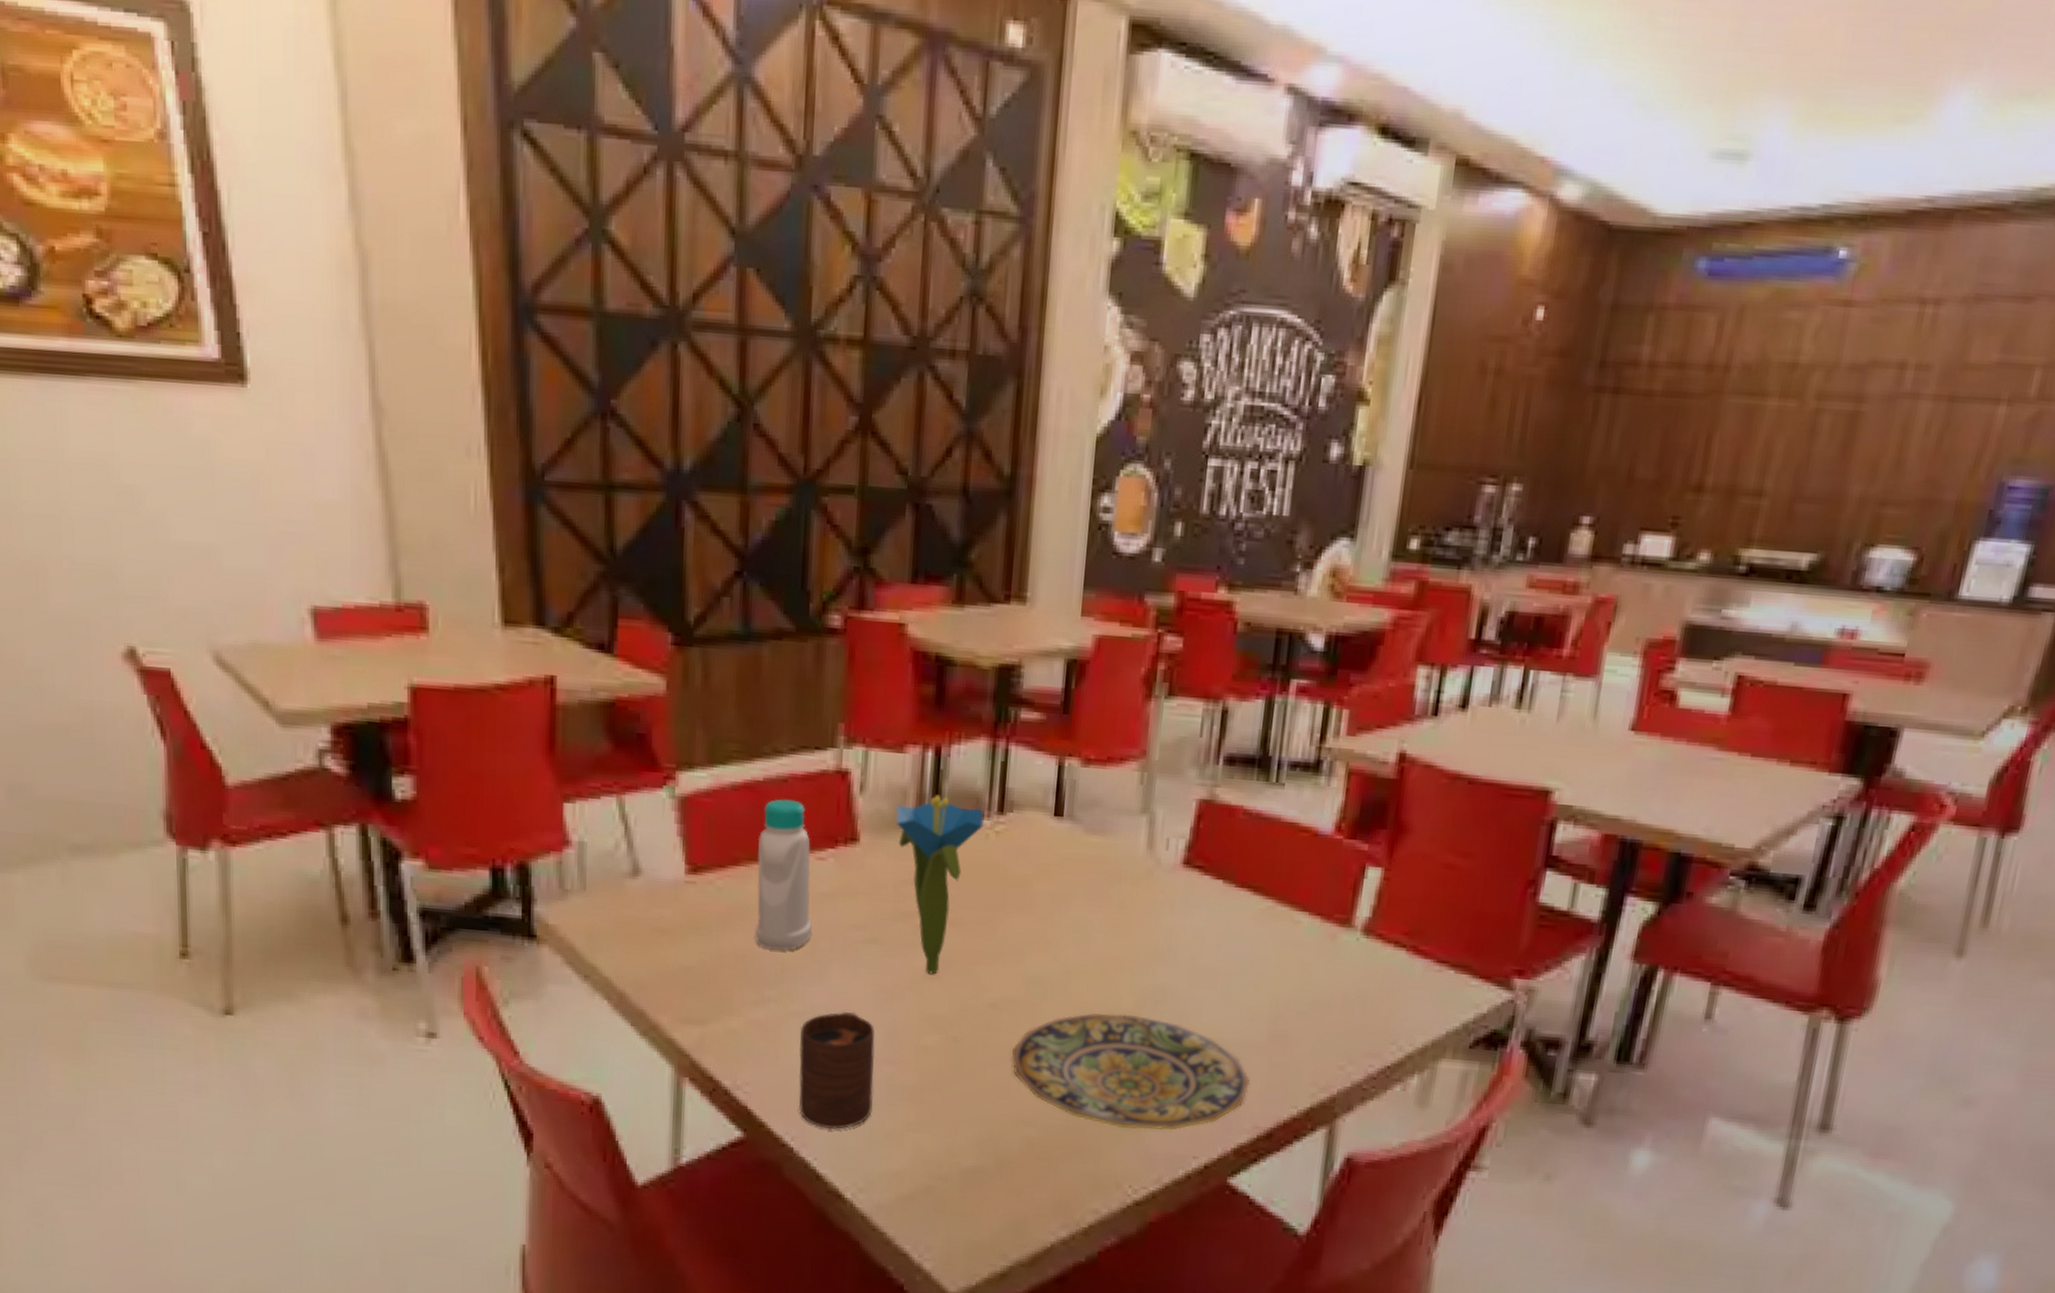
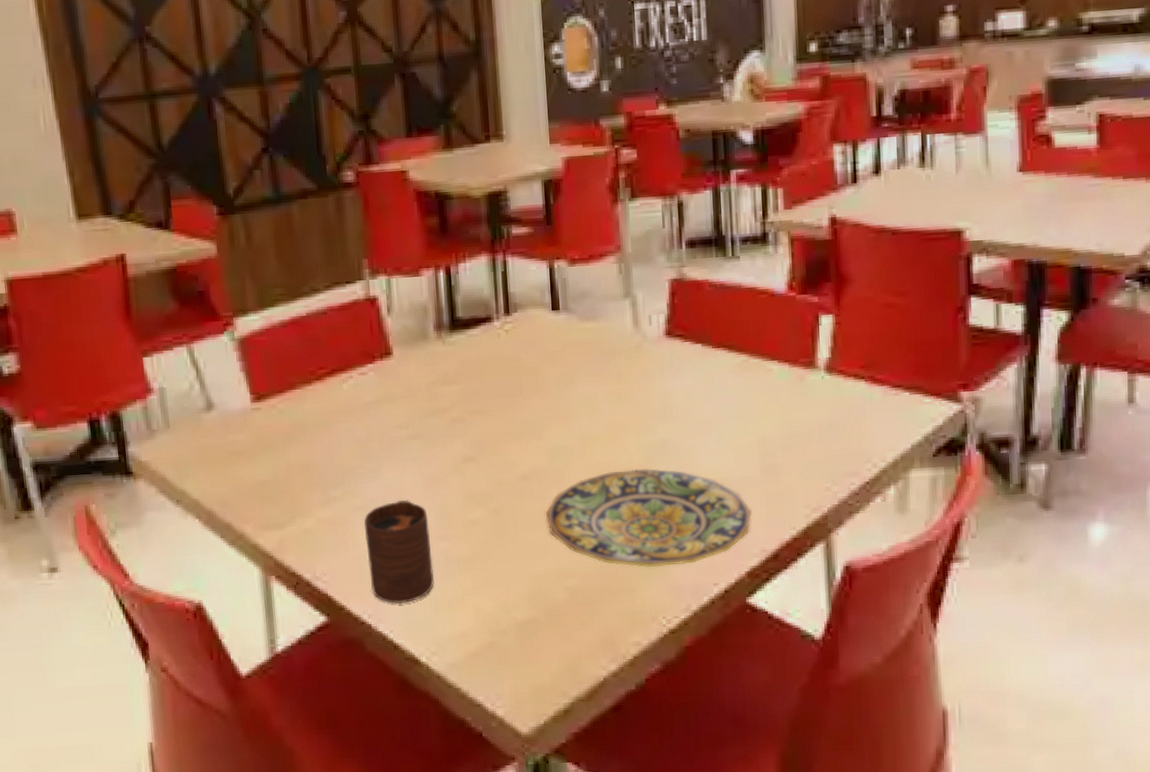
bottle: present [755,799,813,952] -> none [308,328,364,456]
flower: present [896,794,984,974] -> none [420,306,494,458]

